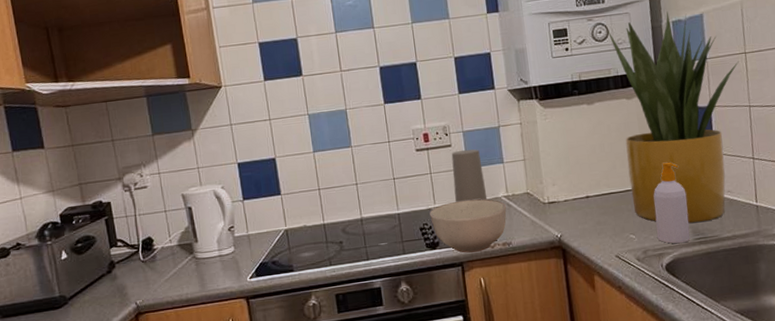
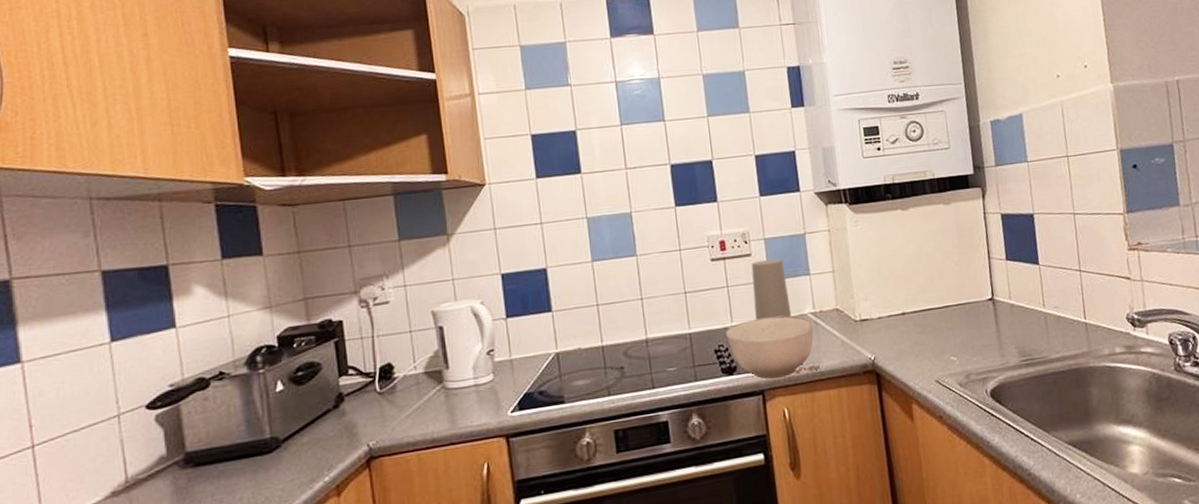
planter: present [608,11,738,223] -> none [923,110,1061,343]
soap bottle: present [653,162,690,244] -> none [975,274,1016,367]

